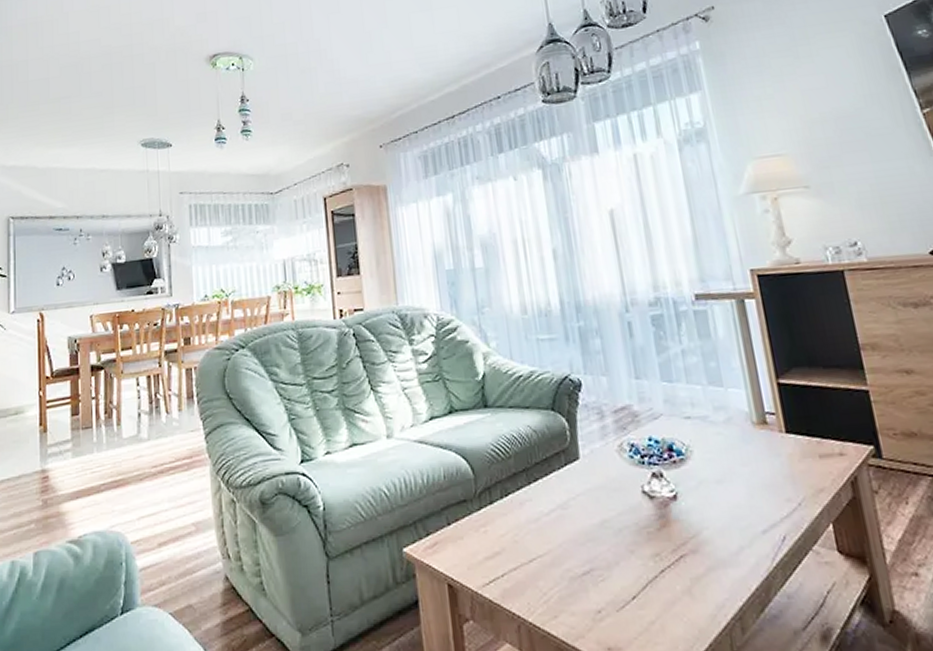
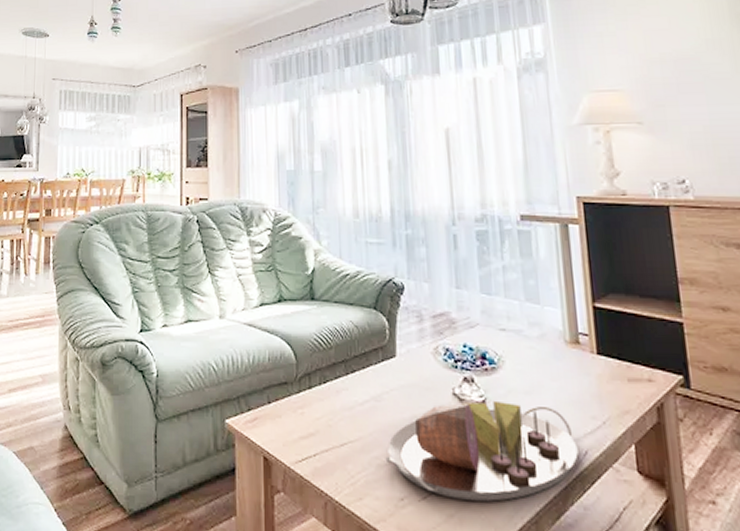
serving tray: none [577,493,777,604] -> present [385,400,578,502]

